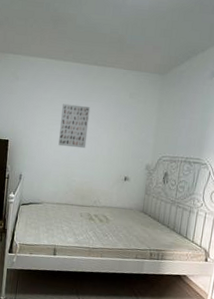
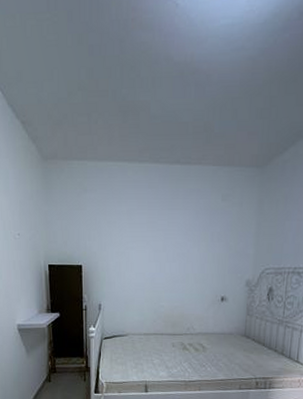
wall art: present [58,103,91,149] -> none [140,216,175,268]

